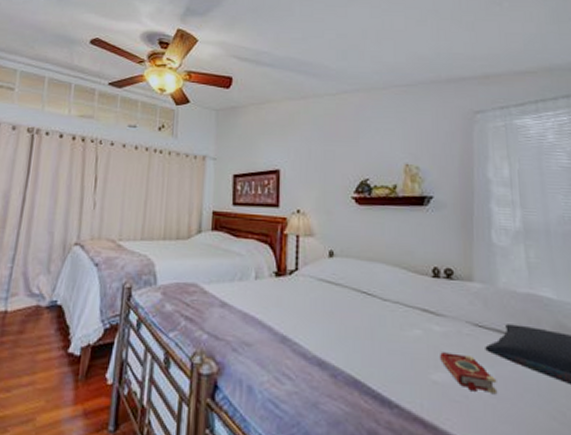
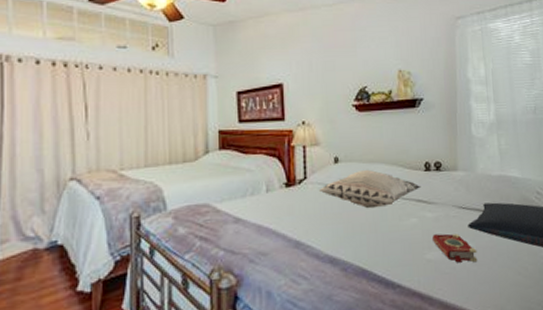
decorative pillow: none [310,267,428,312] -> present [318,169,422,209]

